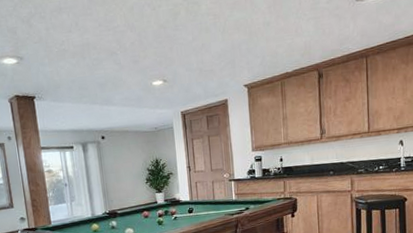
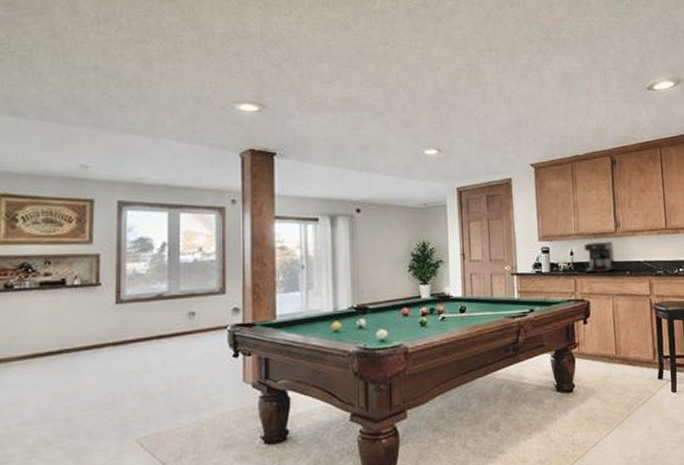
coffee maker: none [292,147,321,176] -> present [584,241,616,274]

